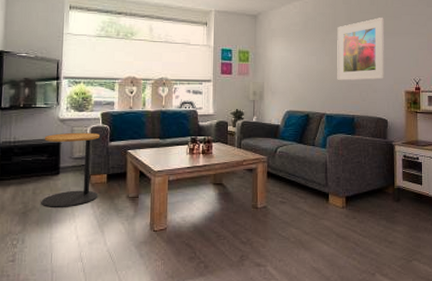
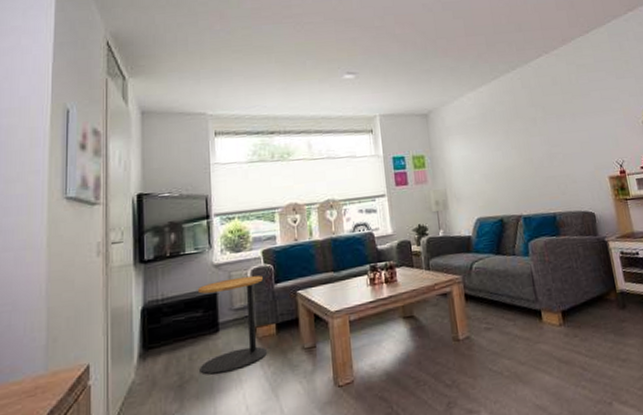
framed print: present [337,17,384,81] -> none [520,96,583,176]

